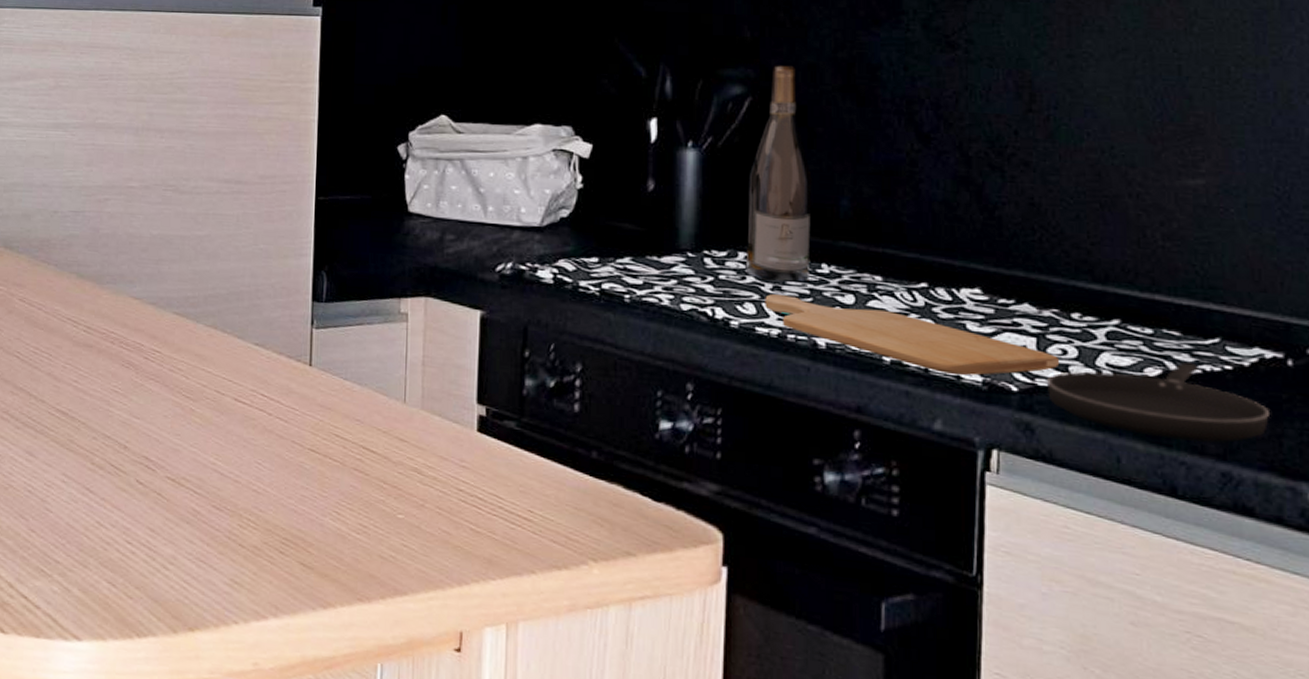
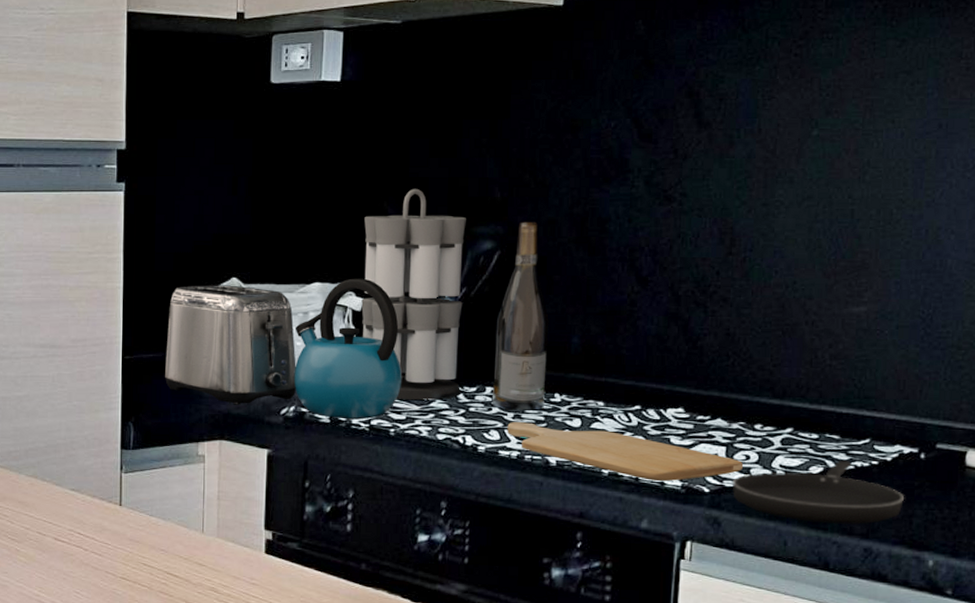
toaster: none [363,121,514,258] -> present [165,285,296,405]
kettle: none [511,121,639,282] -> present [294,278,403,419]
spice rack: none [589,23,711,264] -> present [361,188,466,400]

